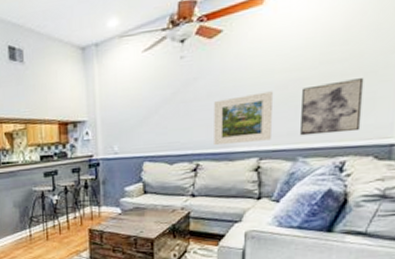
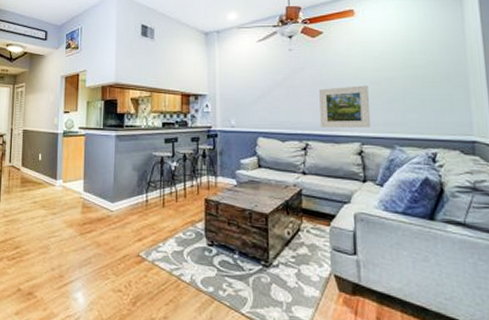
wall art: present [300,78,364,136] -> none [393,83,445,127]

